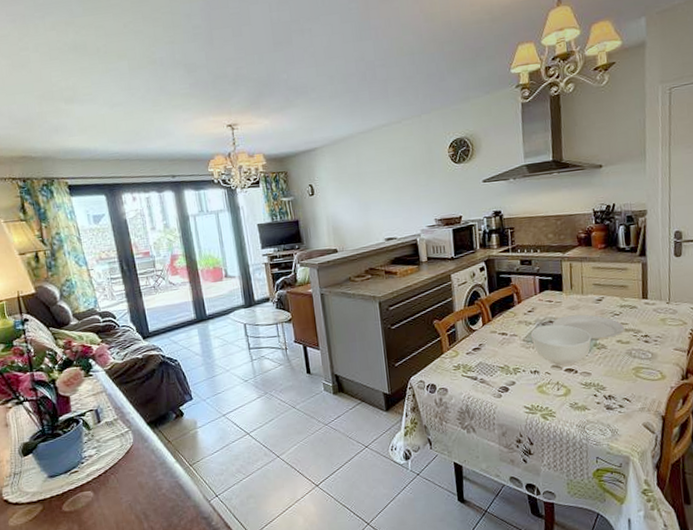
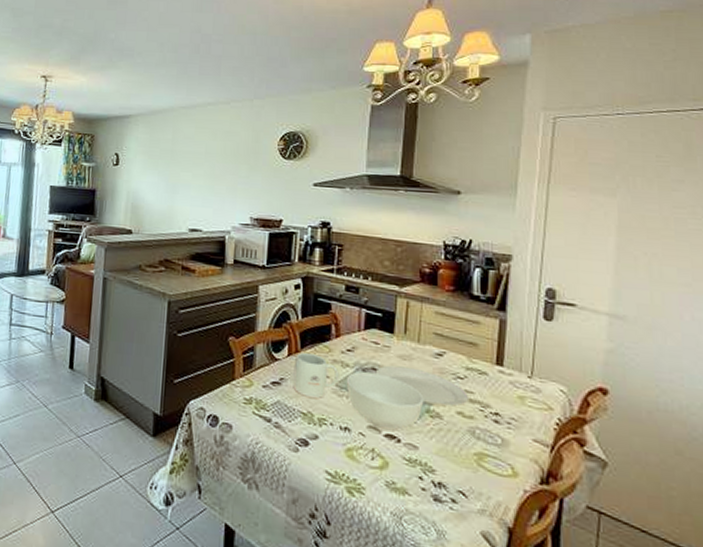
mug: none [488,319,525,355] -> present [293,352,339,399]

